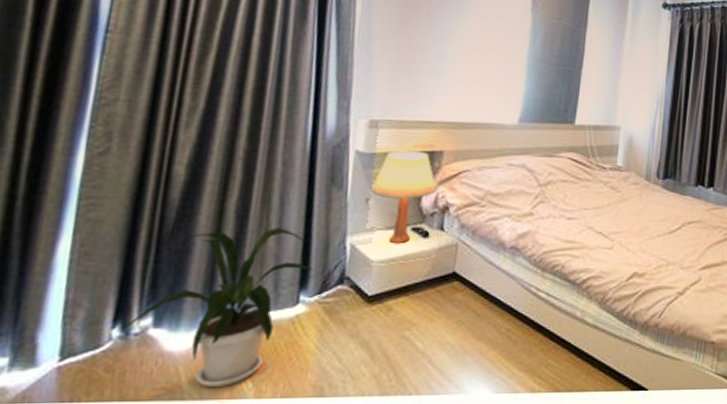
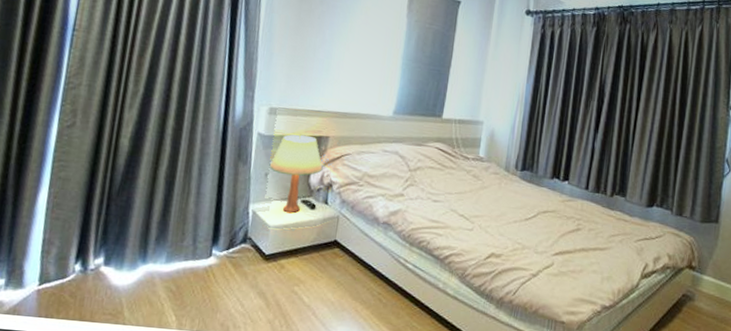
house plant: present [121,226,312,388] -> none [82,192,222,319]

